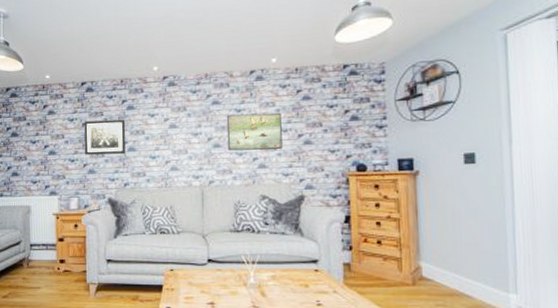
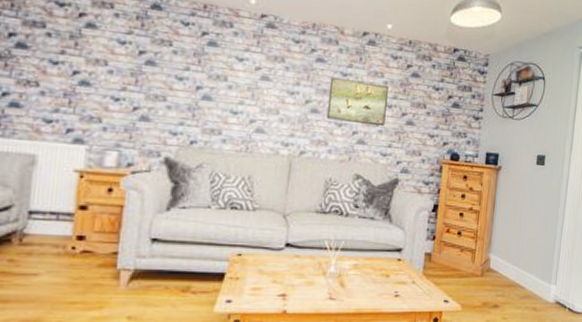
wall art: present [84,119,126,155] -> none [136,48,204,103]

